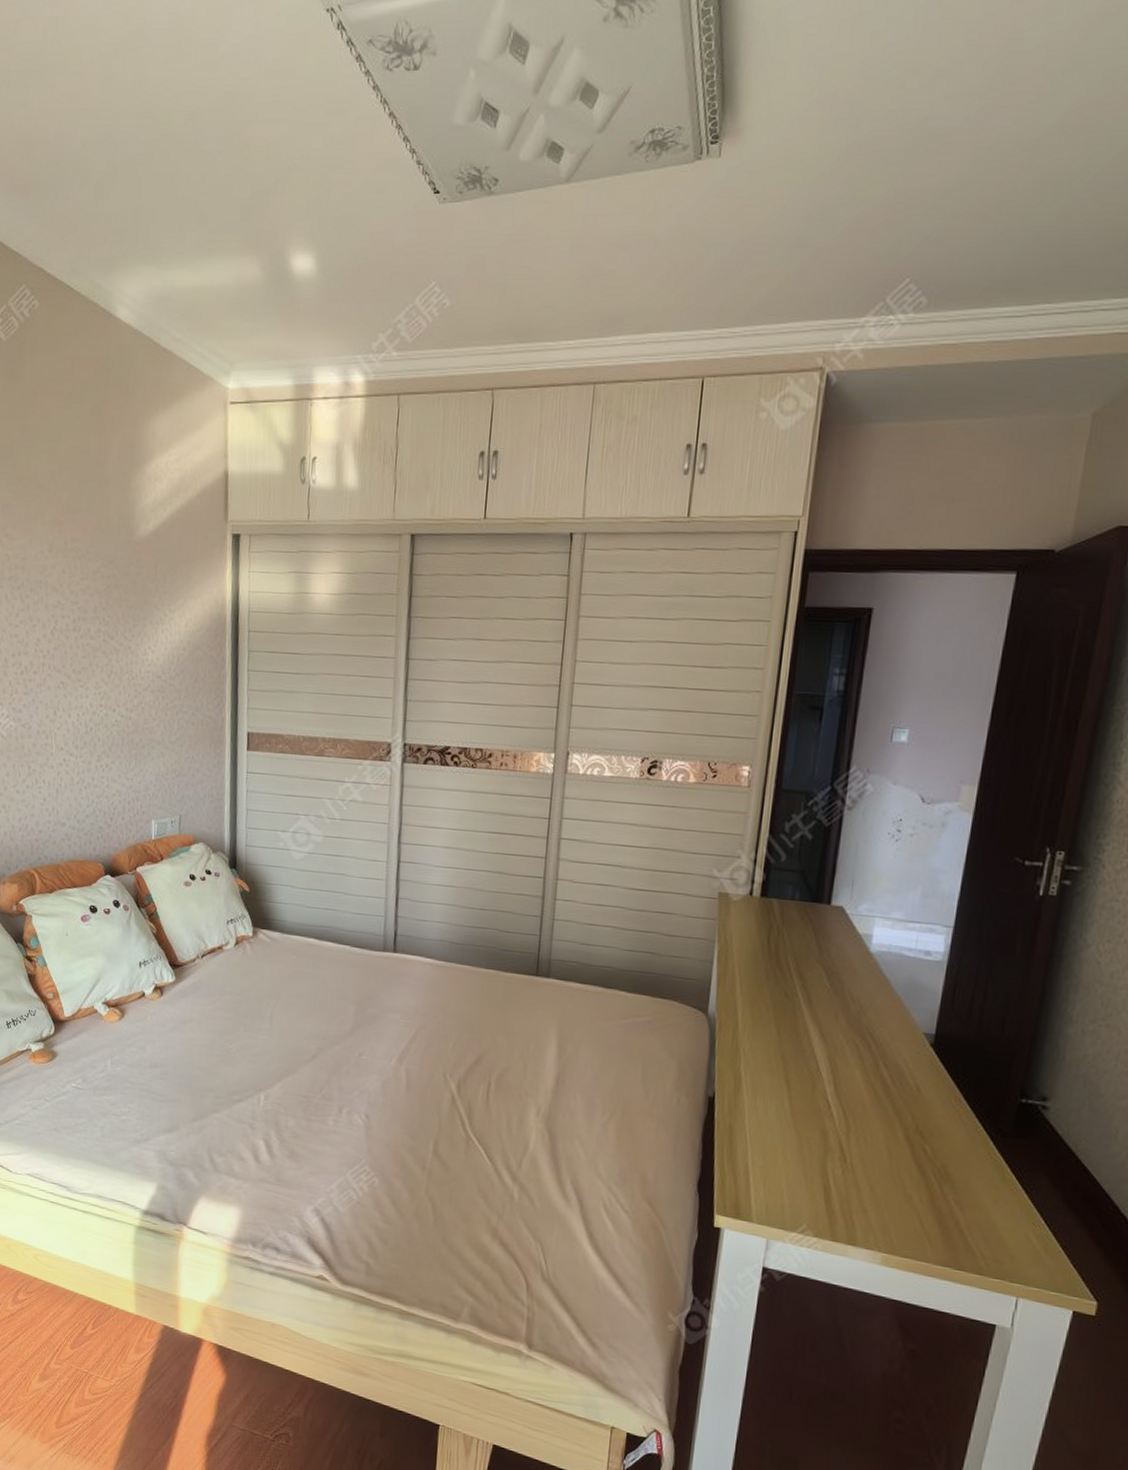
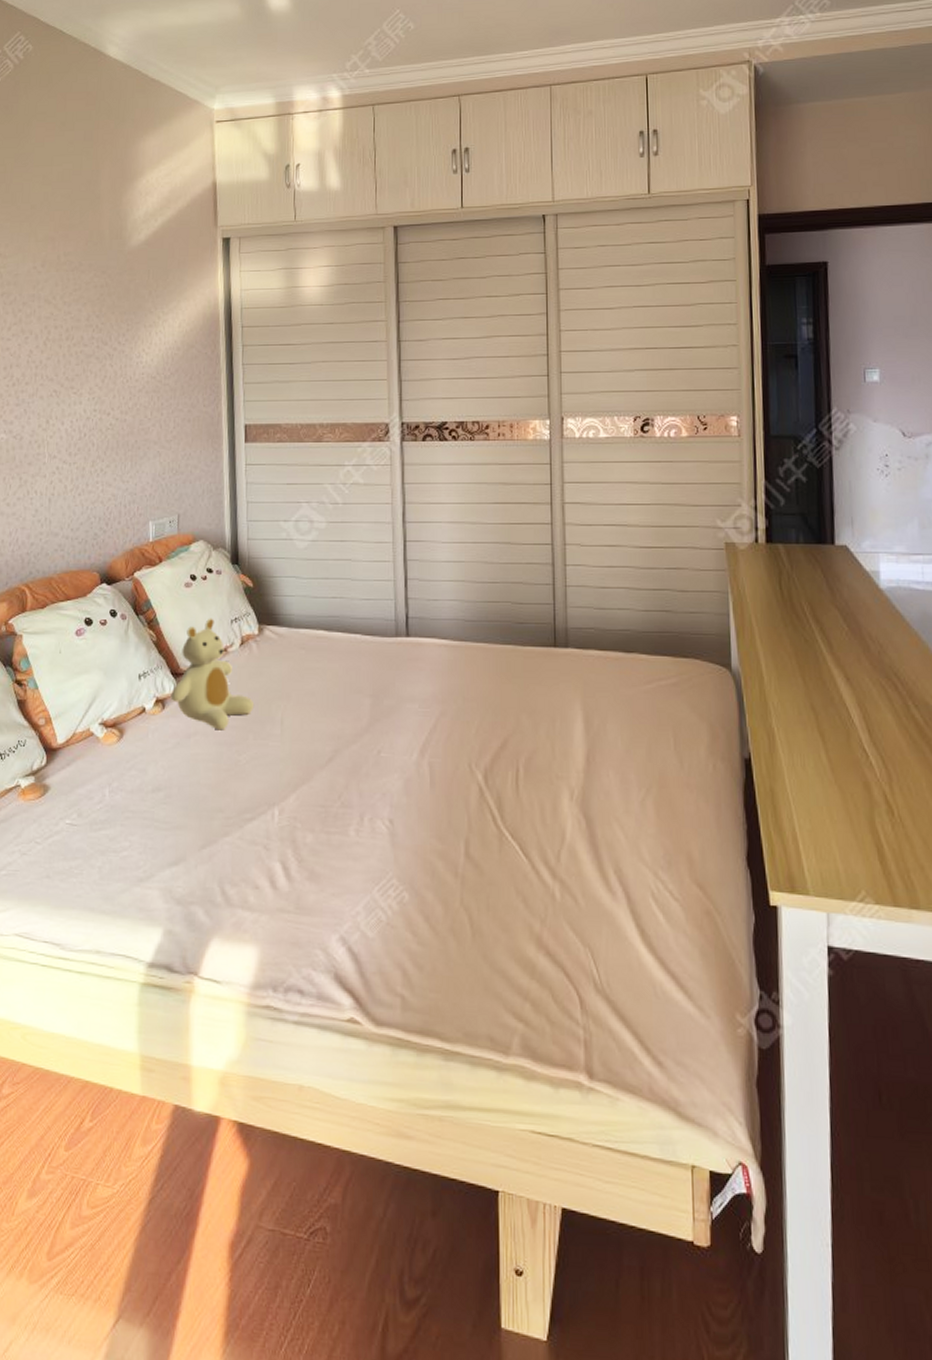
stuffed bear: none [168,916,246,1020] -> present [170,618,255,731]

